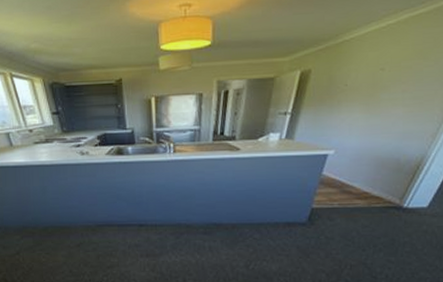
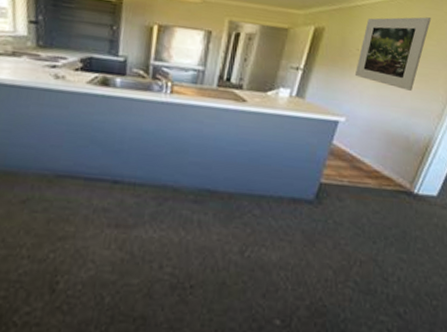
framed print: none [343,37,430,116] -> present [354,17,432,91]

